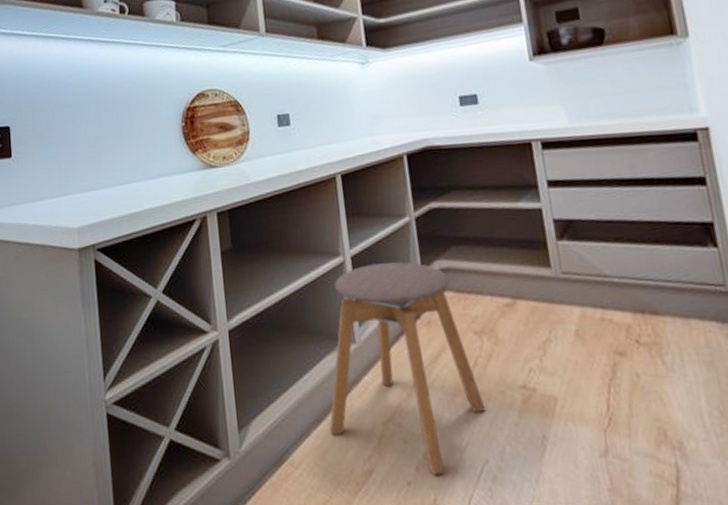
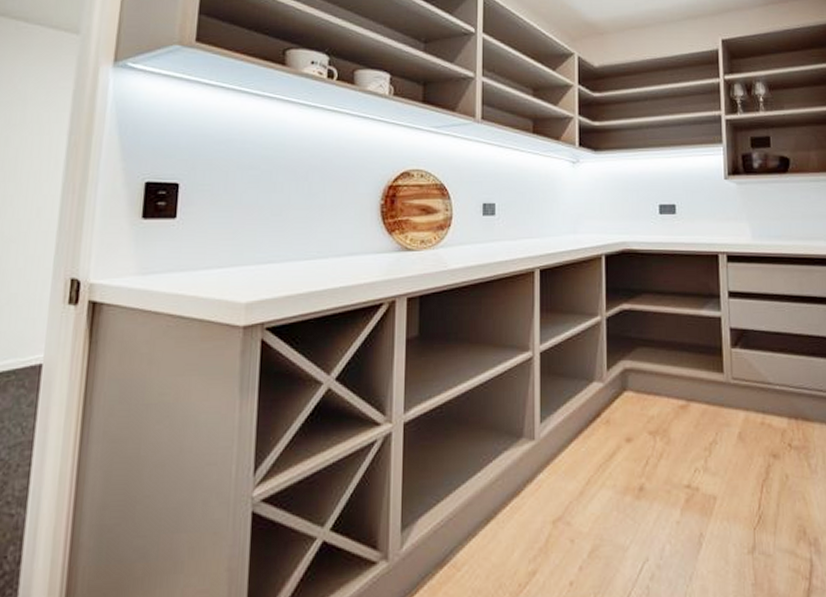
stool: present [329,262,486,475] -> none [498,360,652,574]

